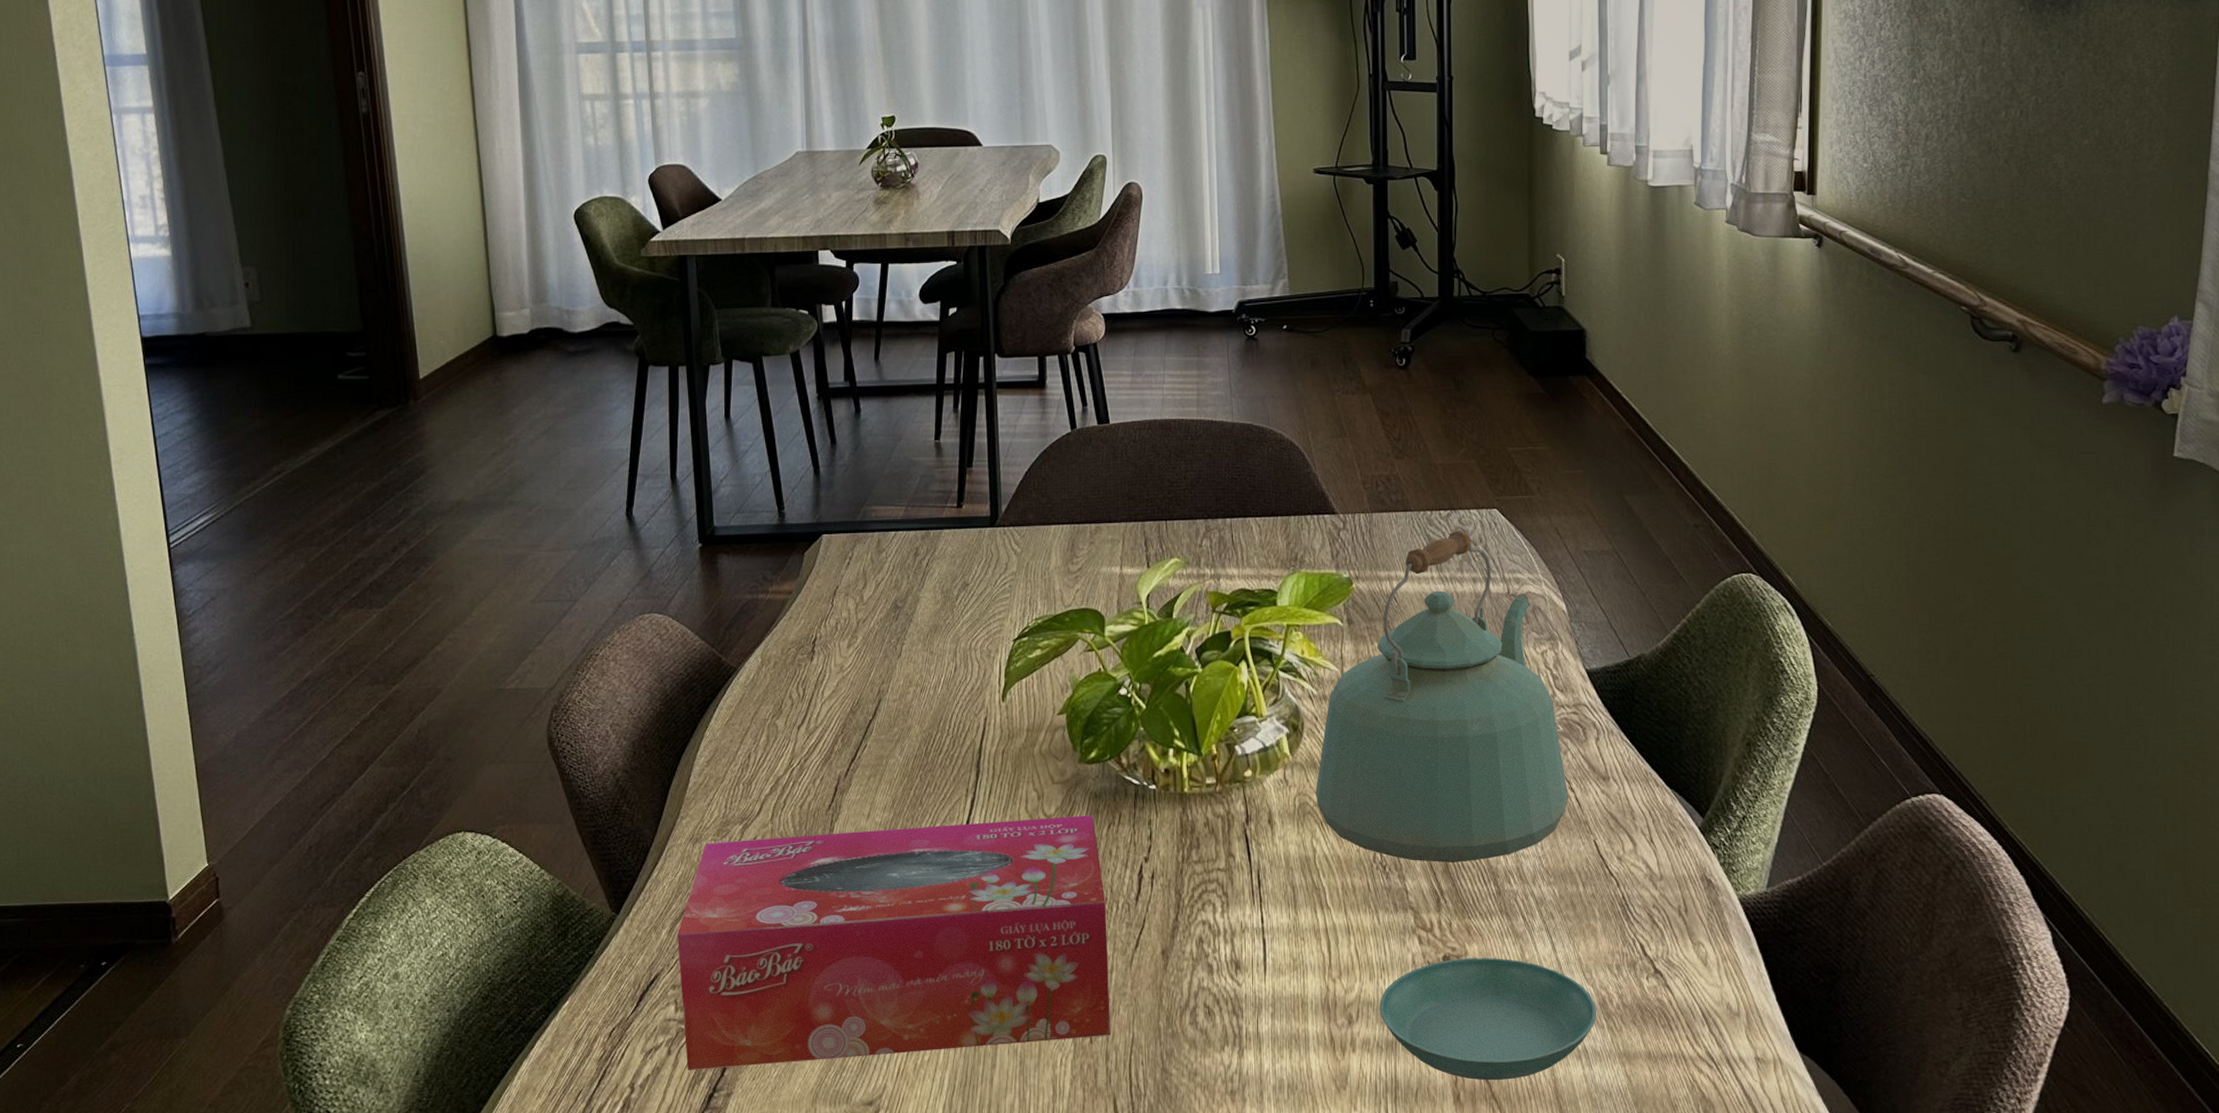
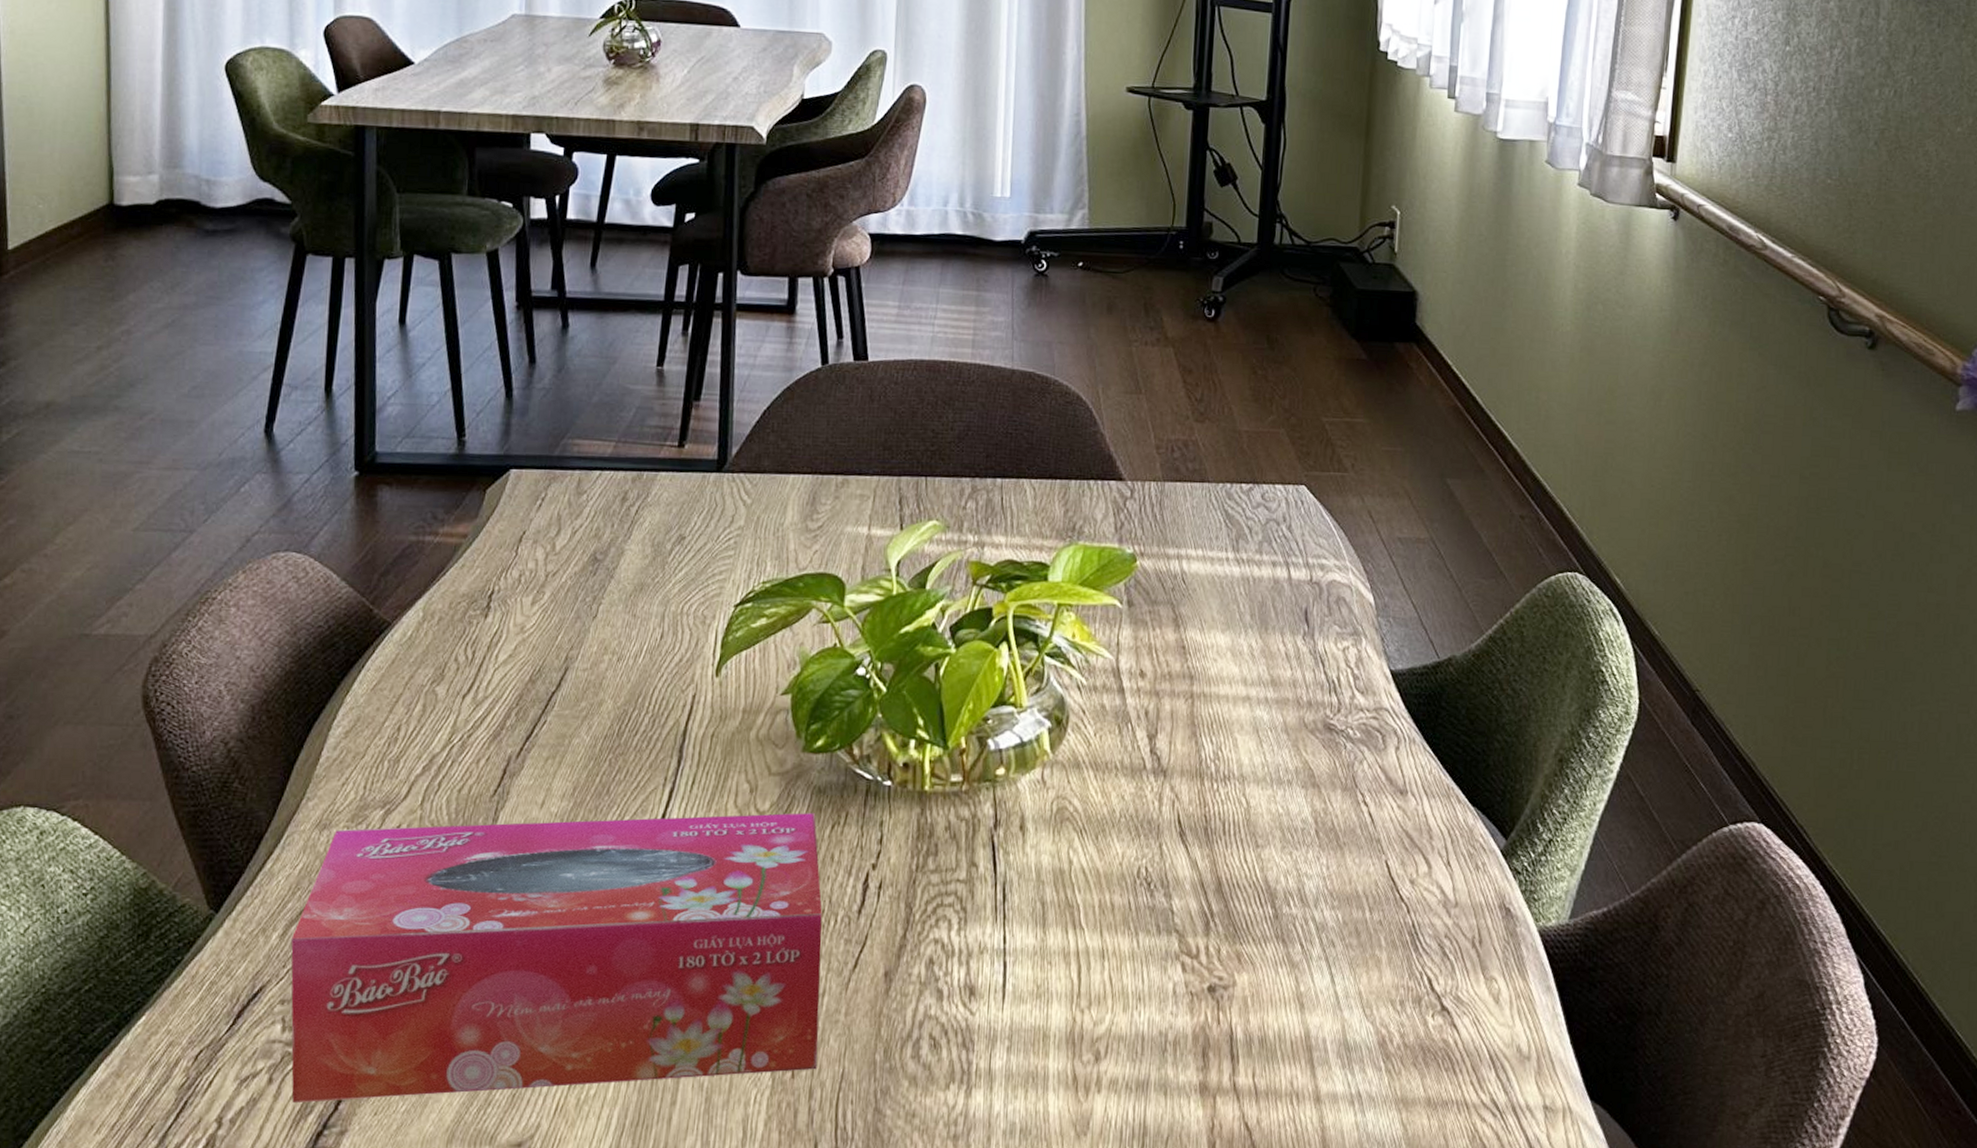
kettle: present [1315,530,1569,862] -> none [1076,506,1362,881]
saucer: present [1379,958,1597,1080] -> none [1131,989,1375,1127]

